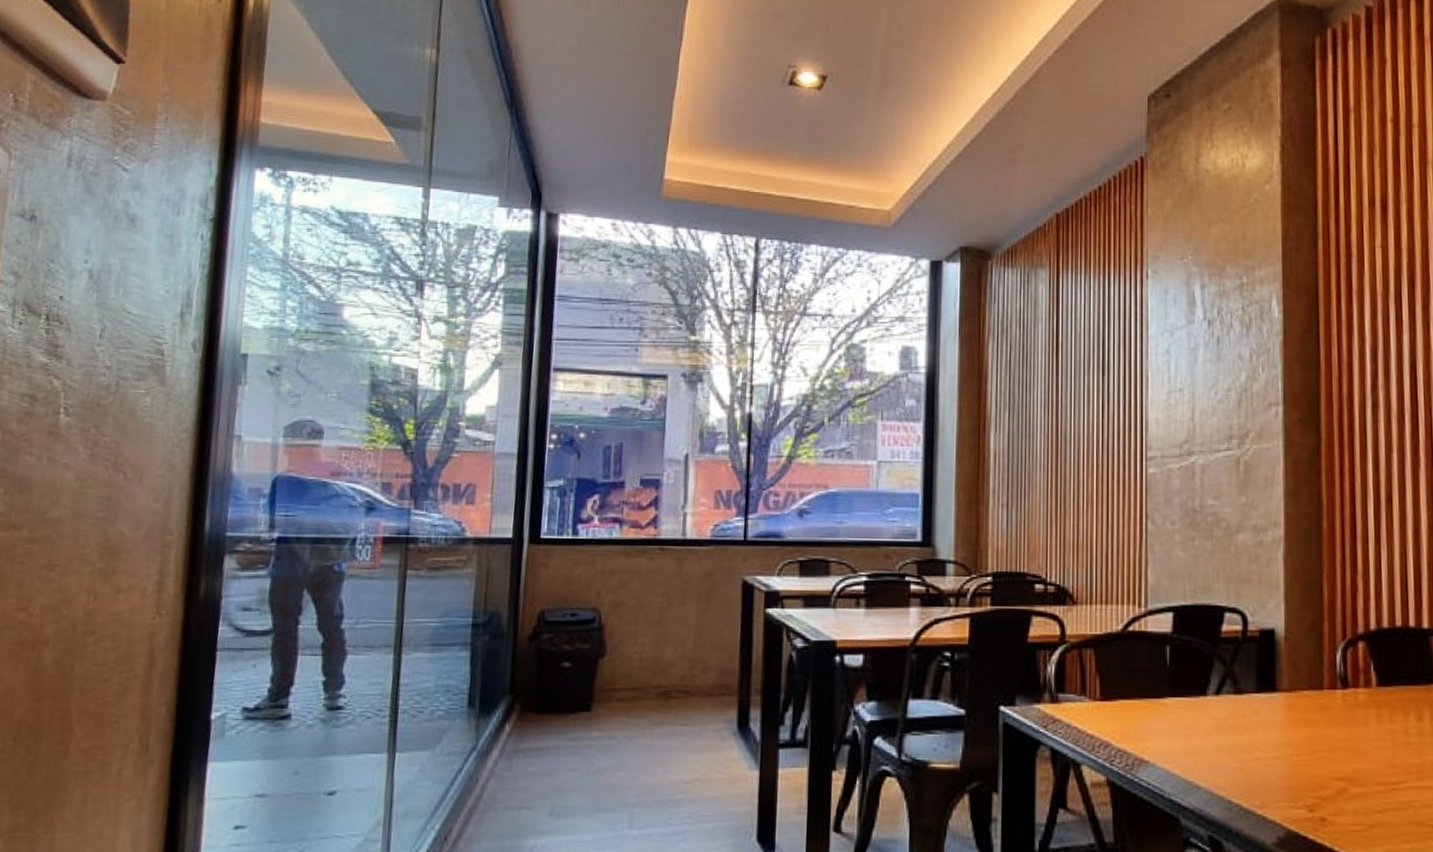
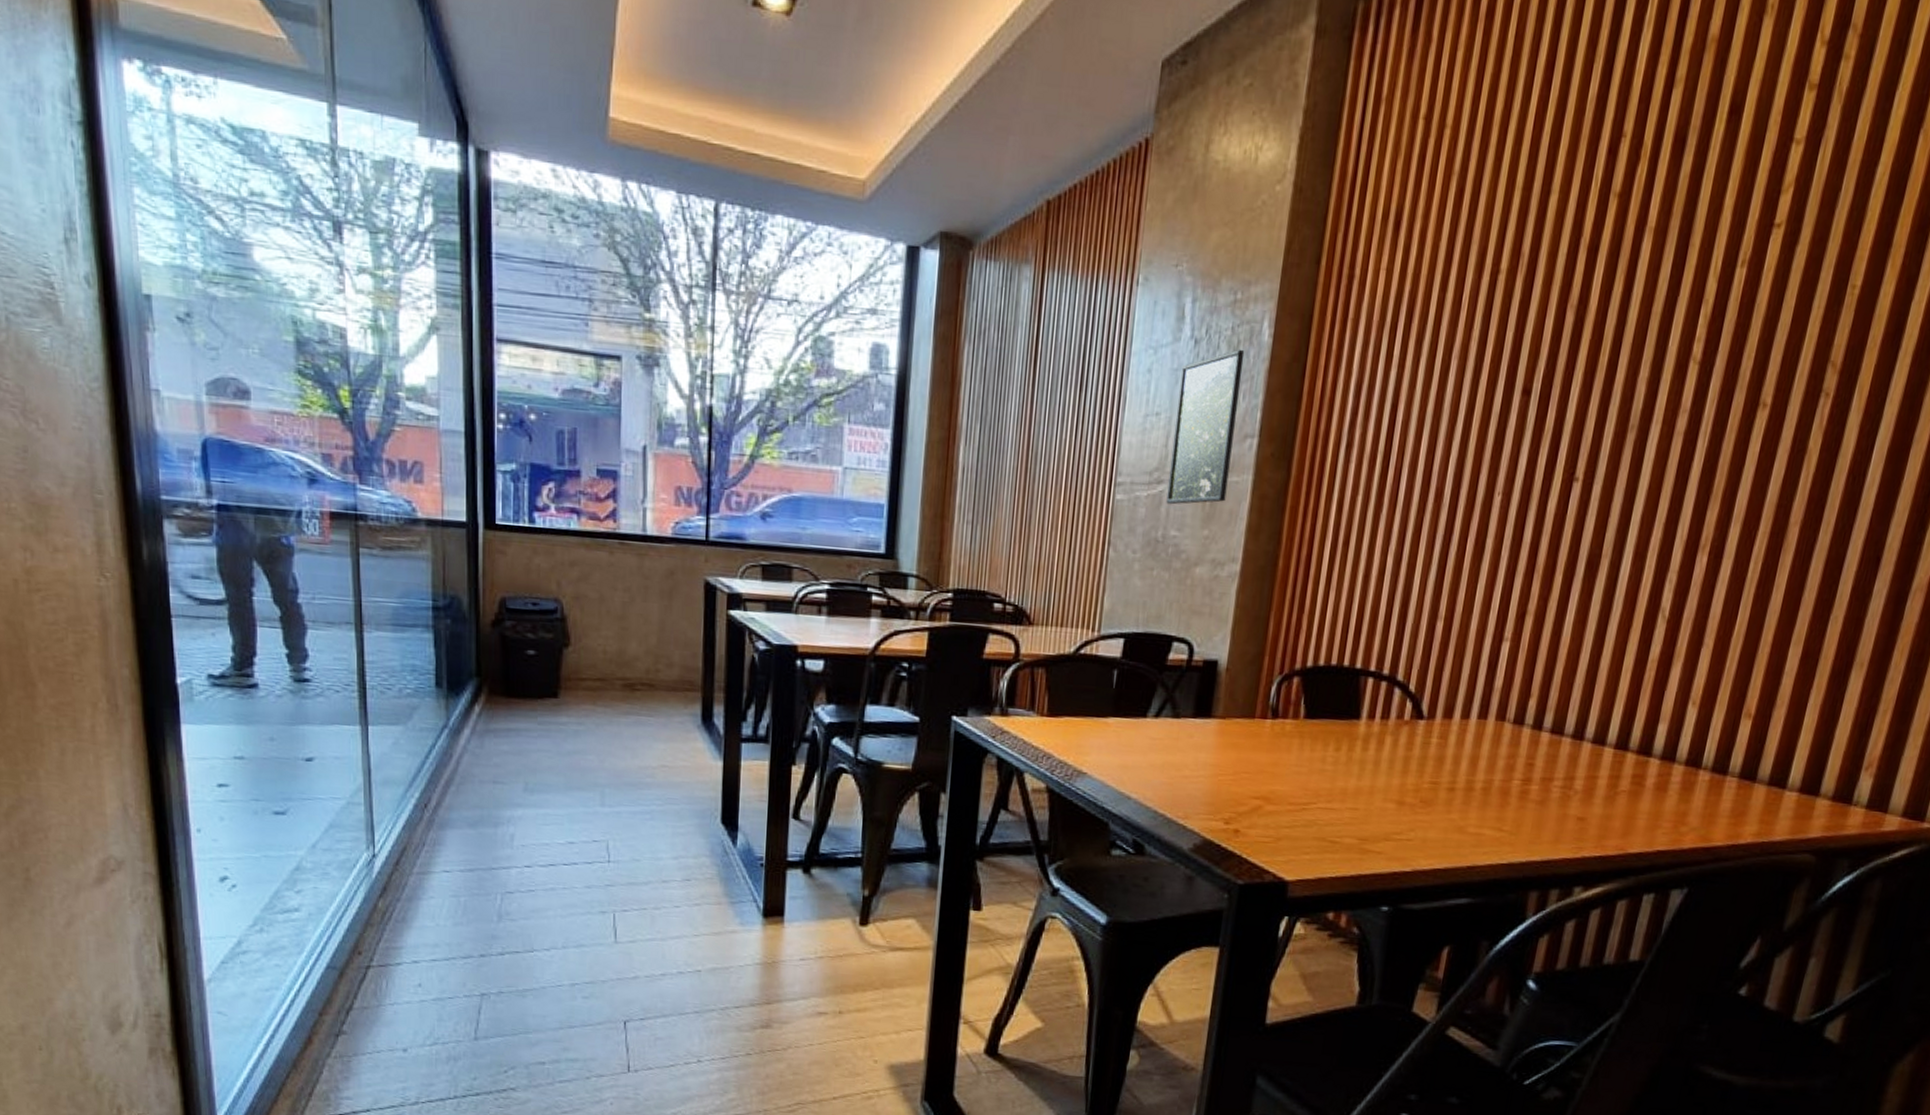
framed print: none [1198,326,1259,475] -> present [1166,349,1245,505]

